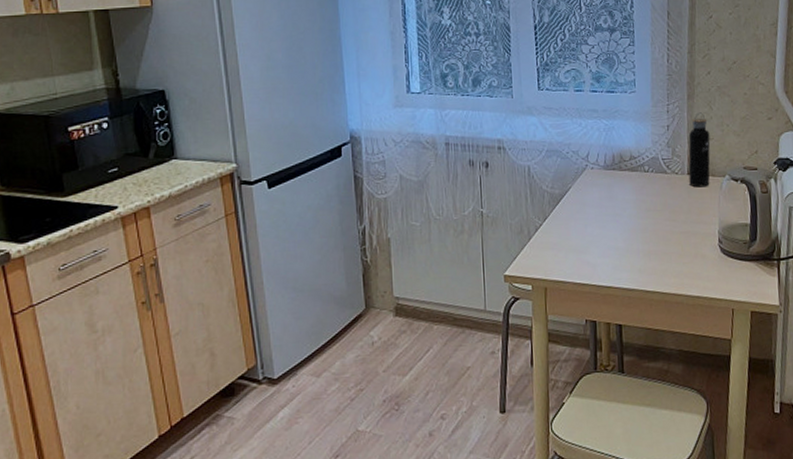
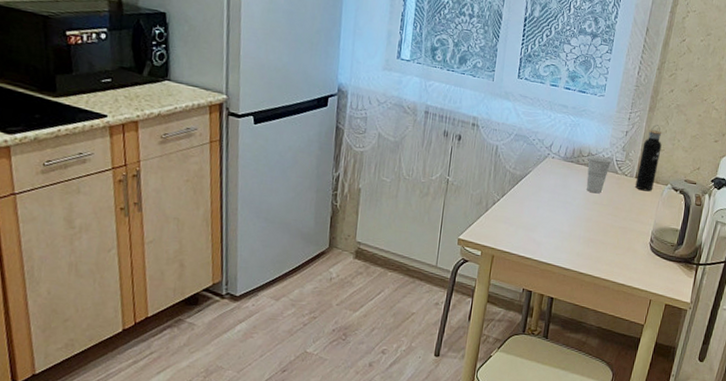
cup: none [631,157,658,200] -> present [586,155,612,194]

